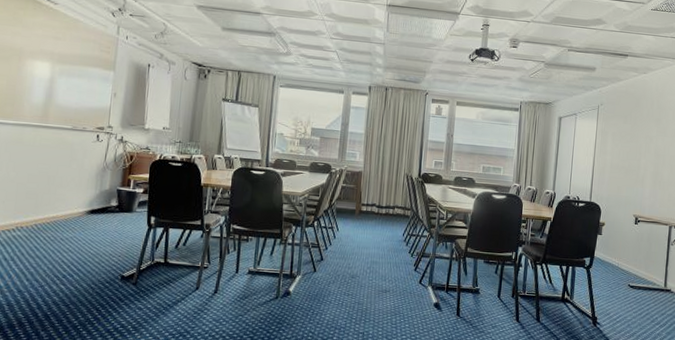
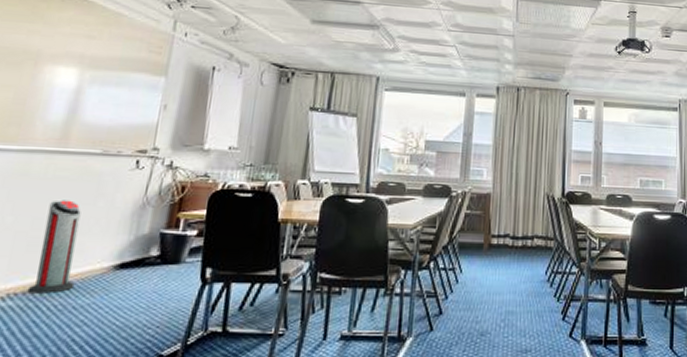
air purifier: none [29,162,61,229] -> present [27,200,81,294]

